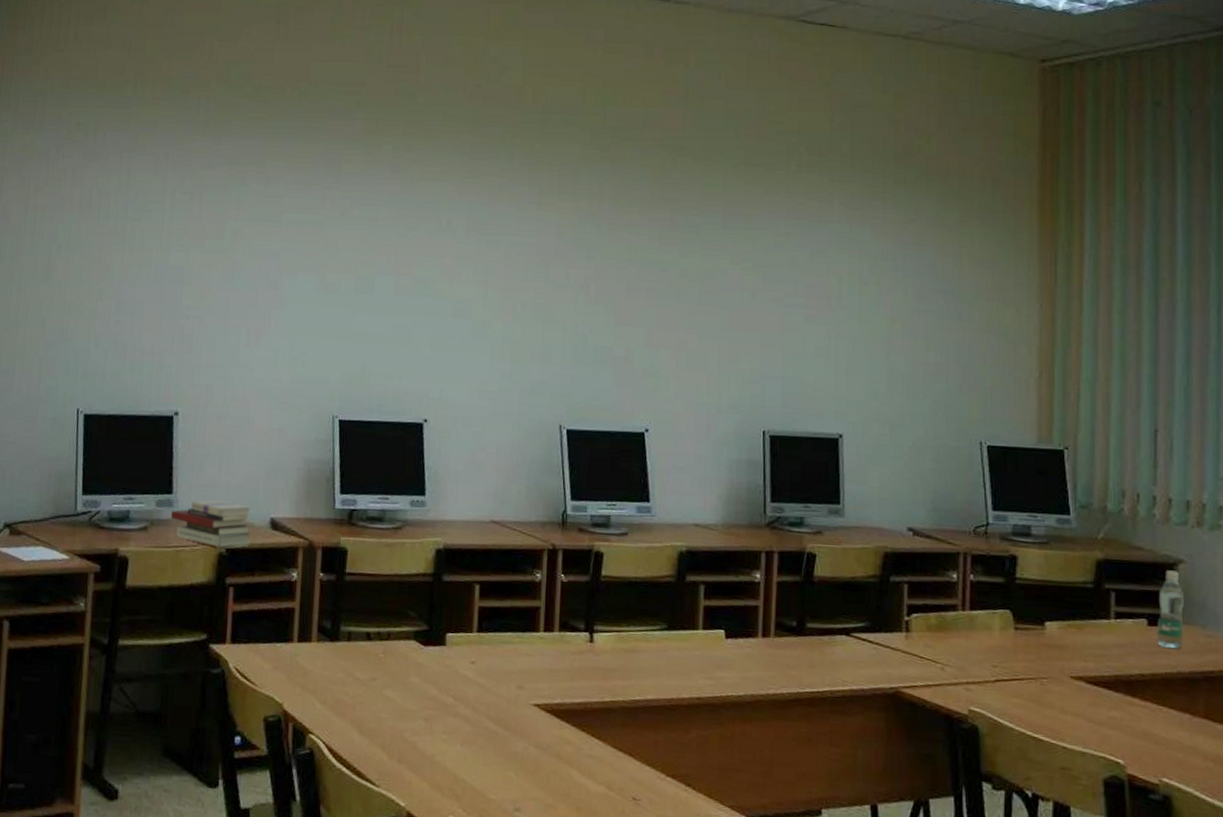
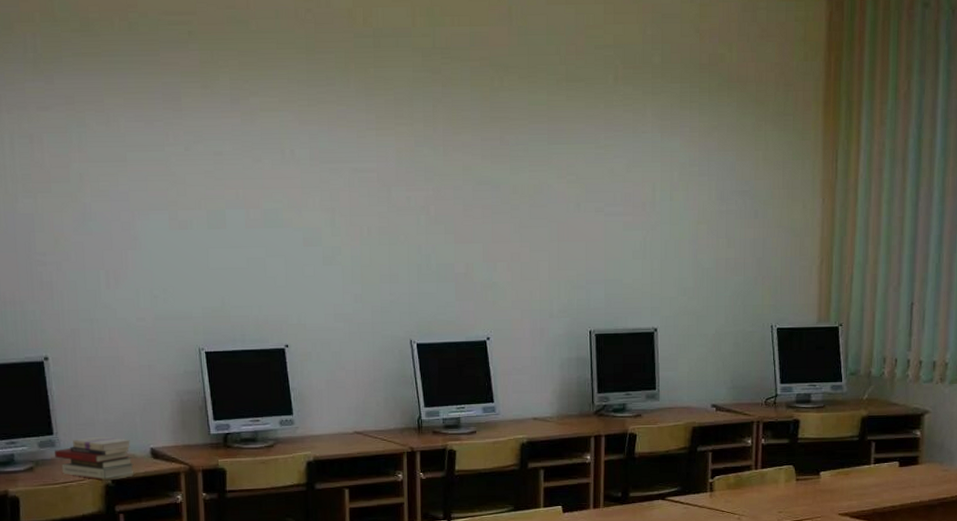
bottle: present [1157,570,1185,650] -> none [906,420,928,484]

